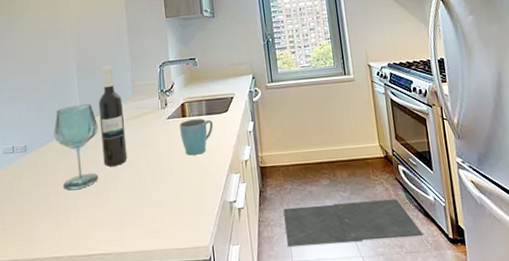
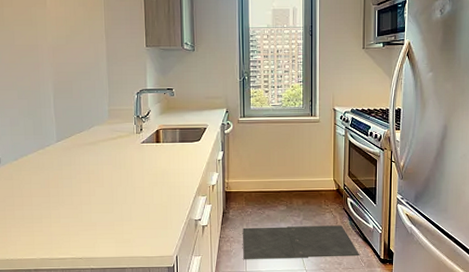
wine glass: present [53,104,99,191] -> none [27,123,73,202]
wine bottle: present [98,66,128,167] -> none [74,88,101,182]
mug: present [179,118,213,156] -> none [153,145,185,177]

